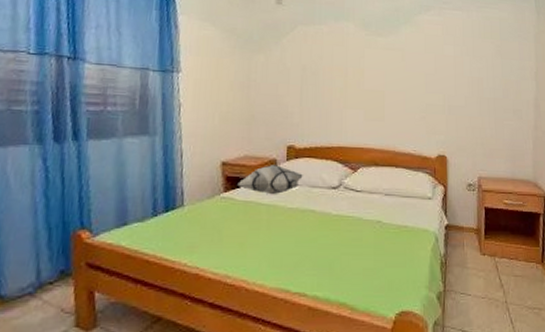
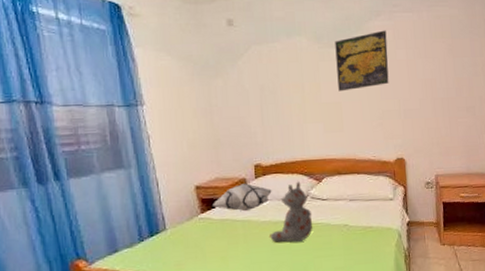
stuffed bear: none [295,168,344,235] -> present [270,181,313,242]
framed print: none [382,25,436,81] -> present [335,30,389,92]

